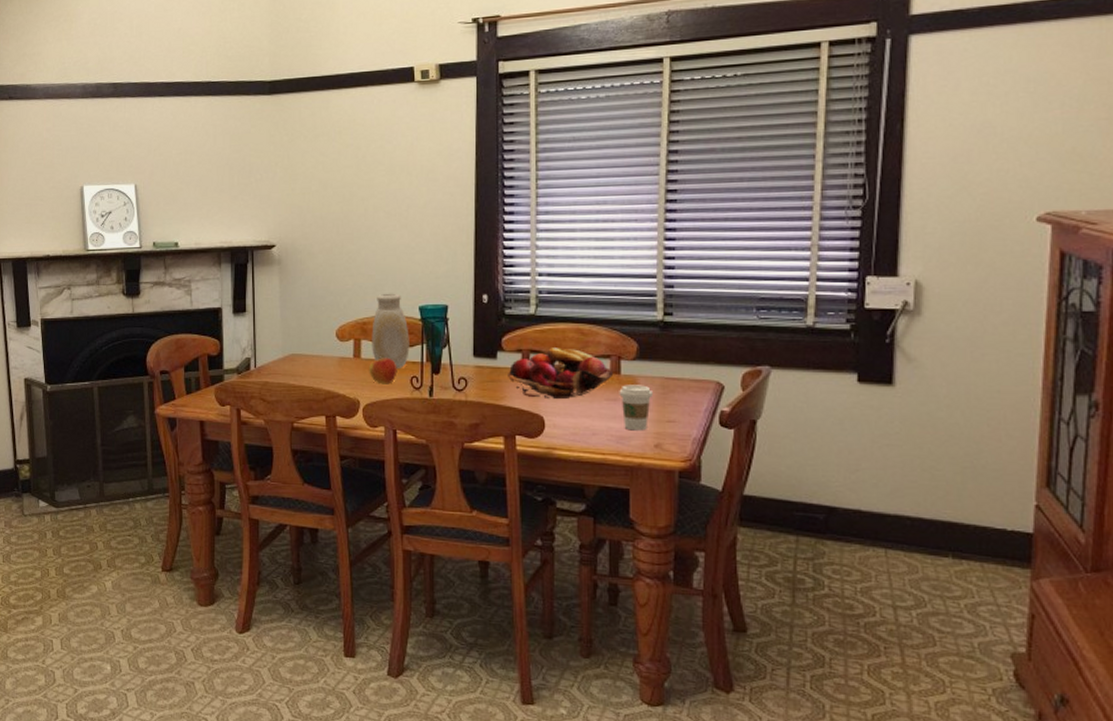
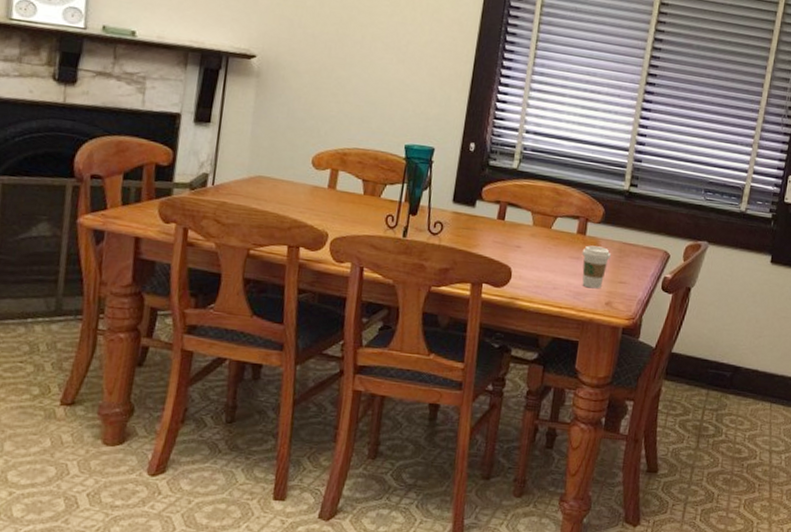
apple: present [369,356,397,384] -> none [342,190,374,220]
vase: present [372,293,410,368] -> none [349,126,391,205]
fruit basket: present [508,348,614,398] -> none [483,203,580,253]

